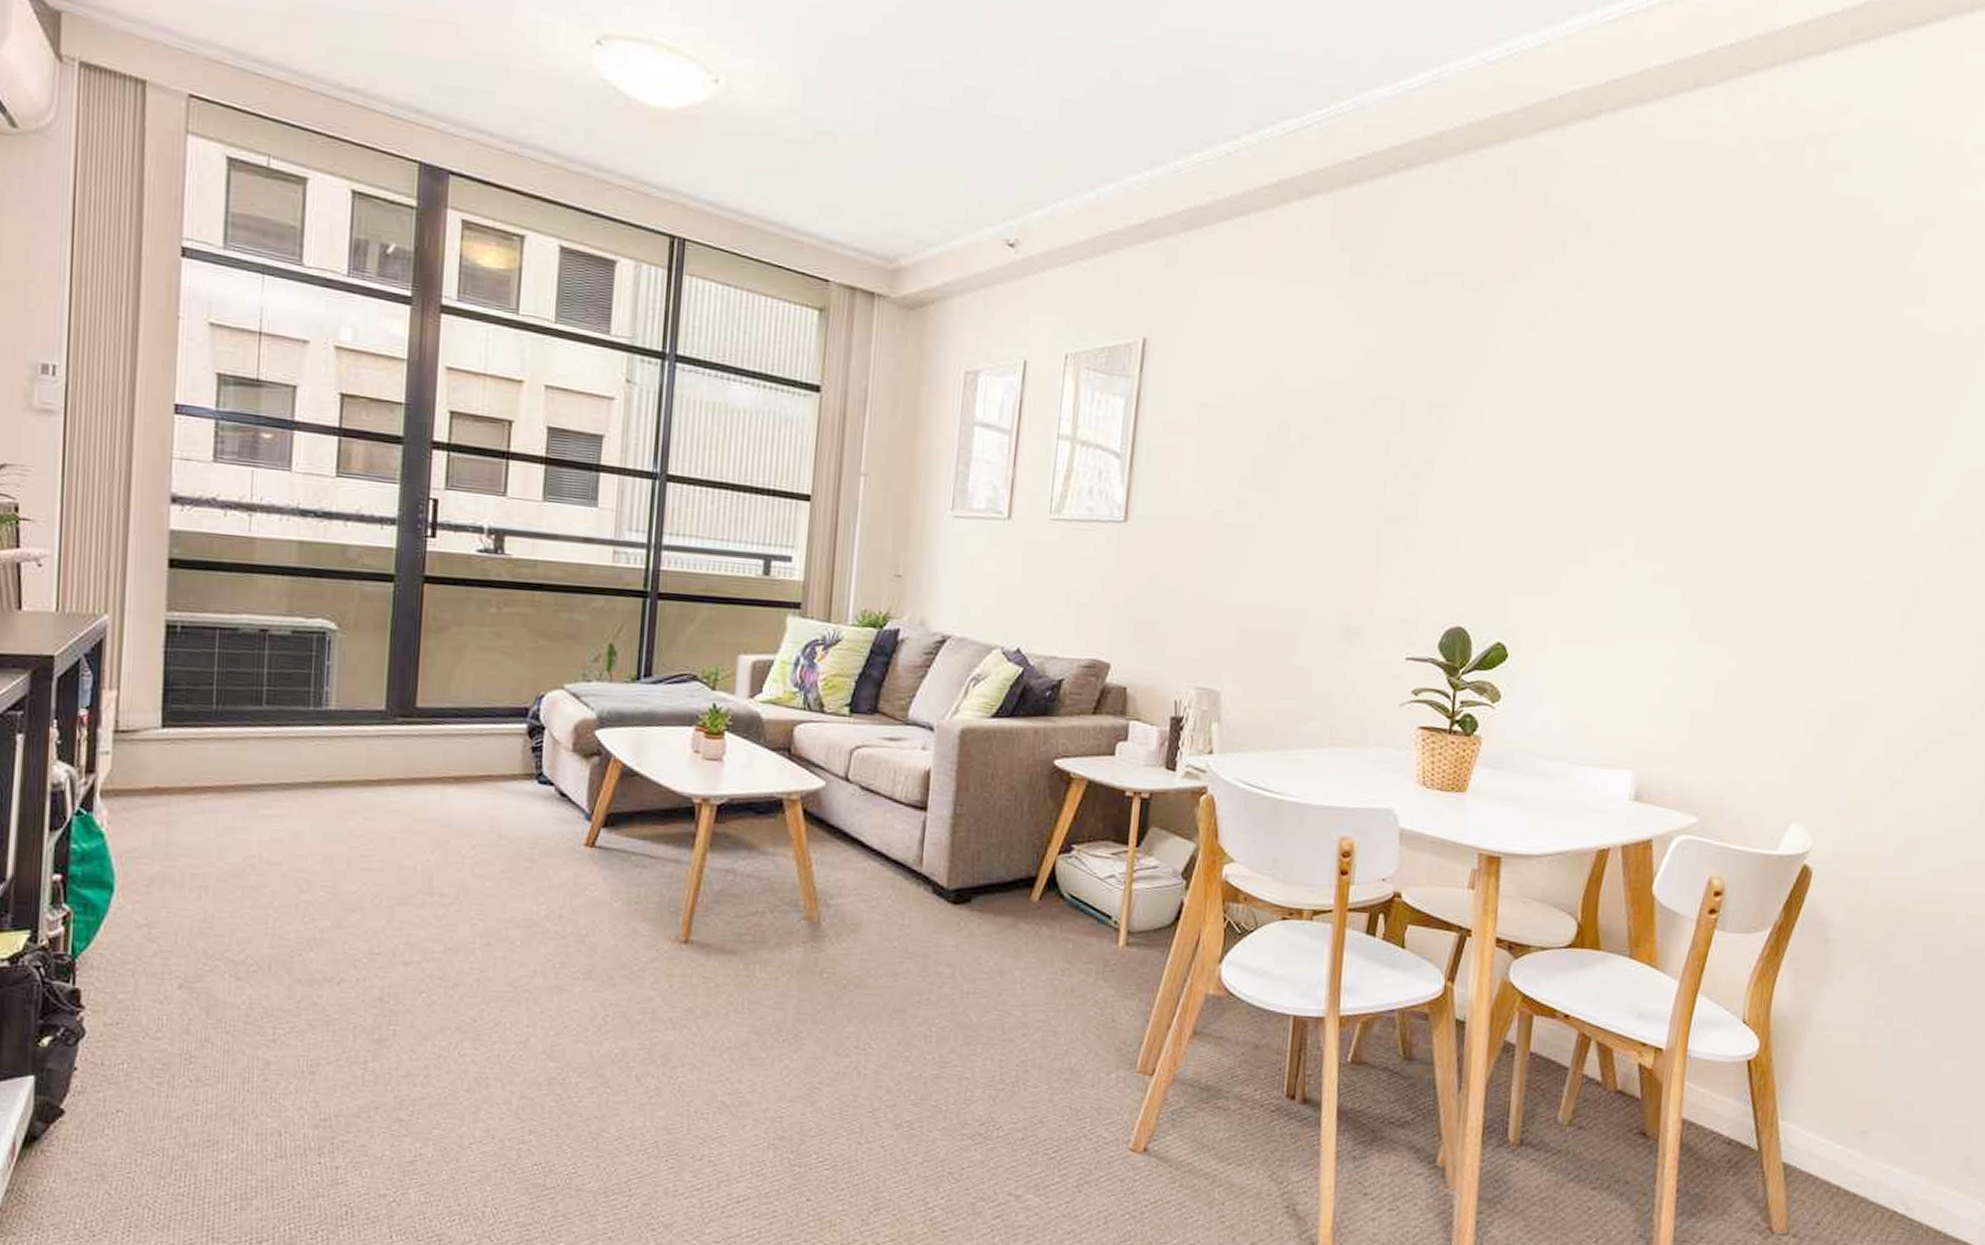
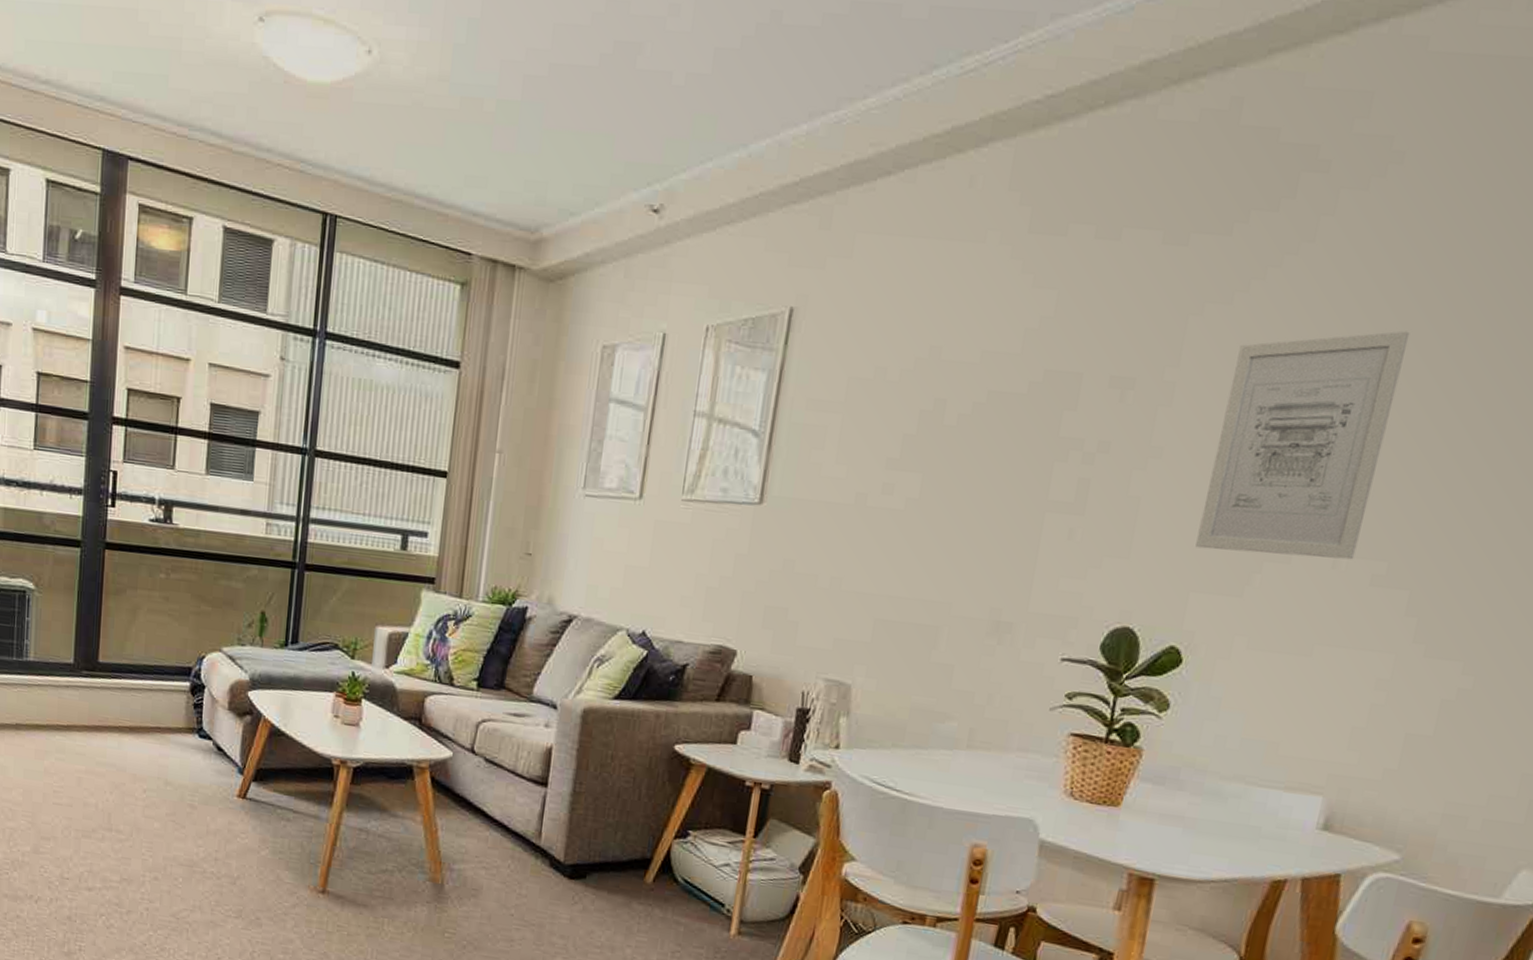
wall art: none [1510,366,1663,561] -> present [1195,330,1410,560]

